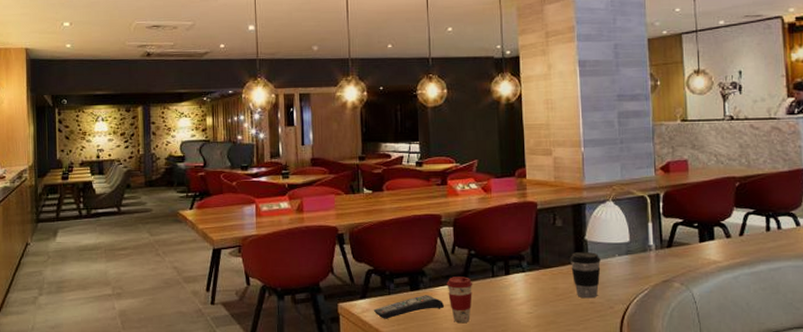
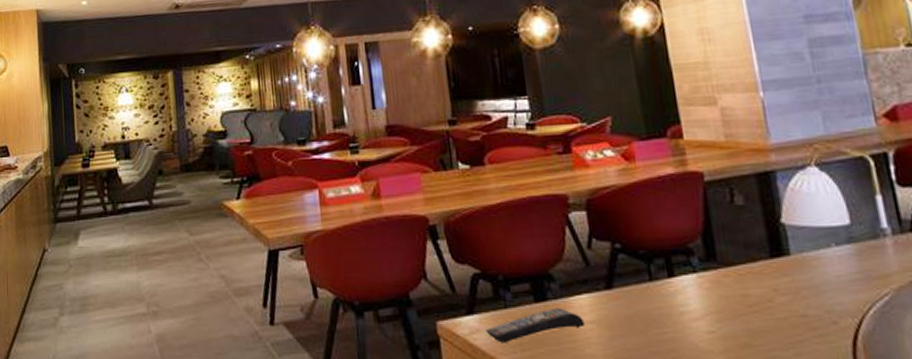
coffee cup: present [447,277,473,322] -> none [584,281,625,347]
coffee cup: present [569,252,601,299] -> none [761,241,812,310]

